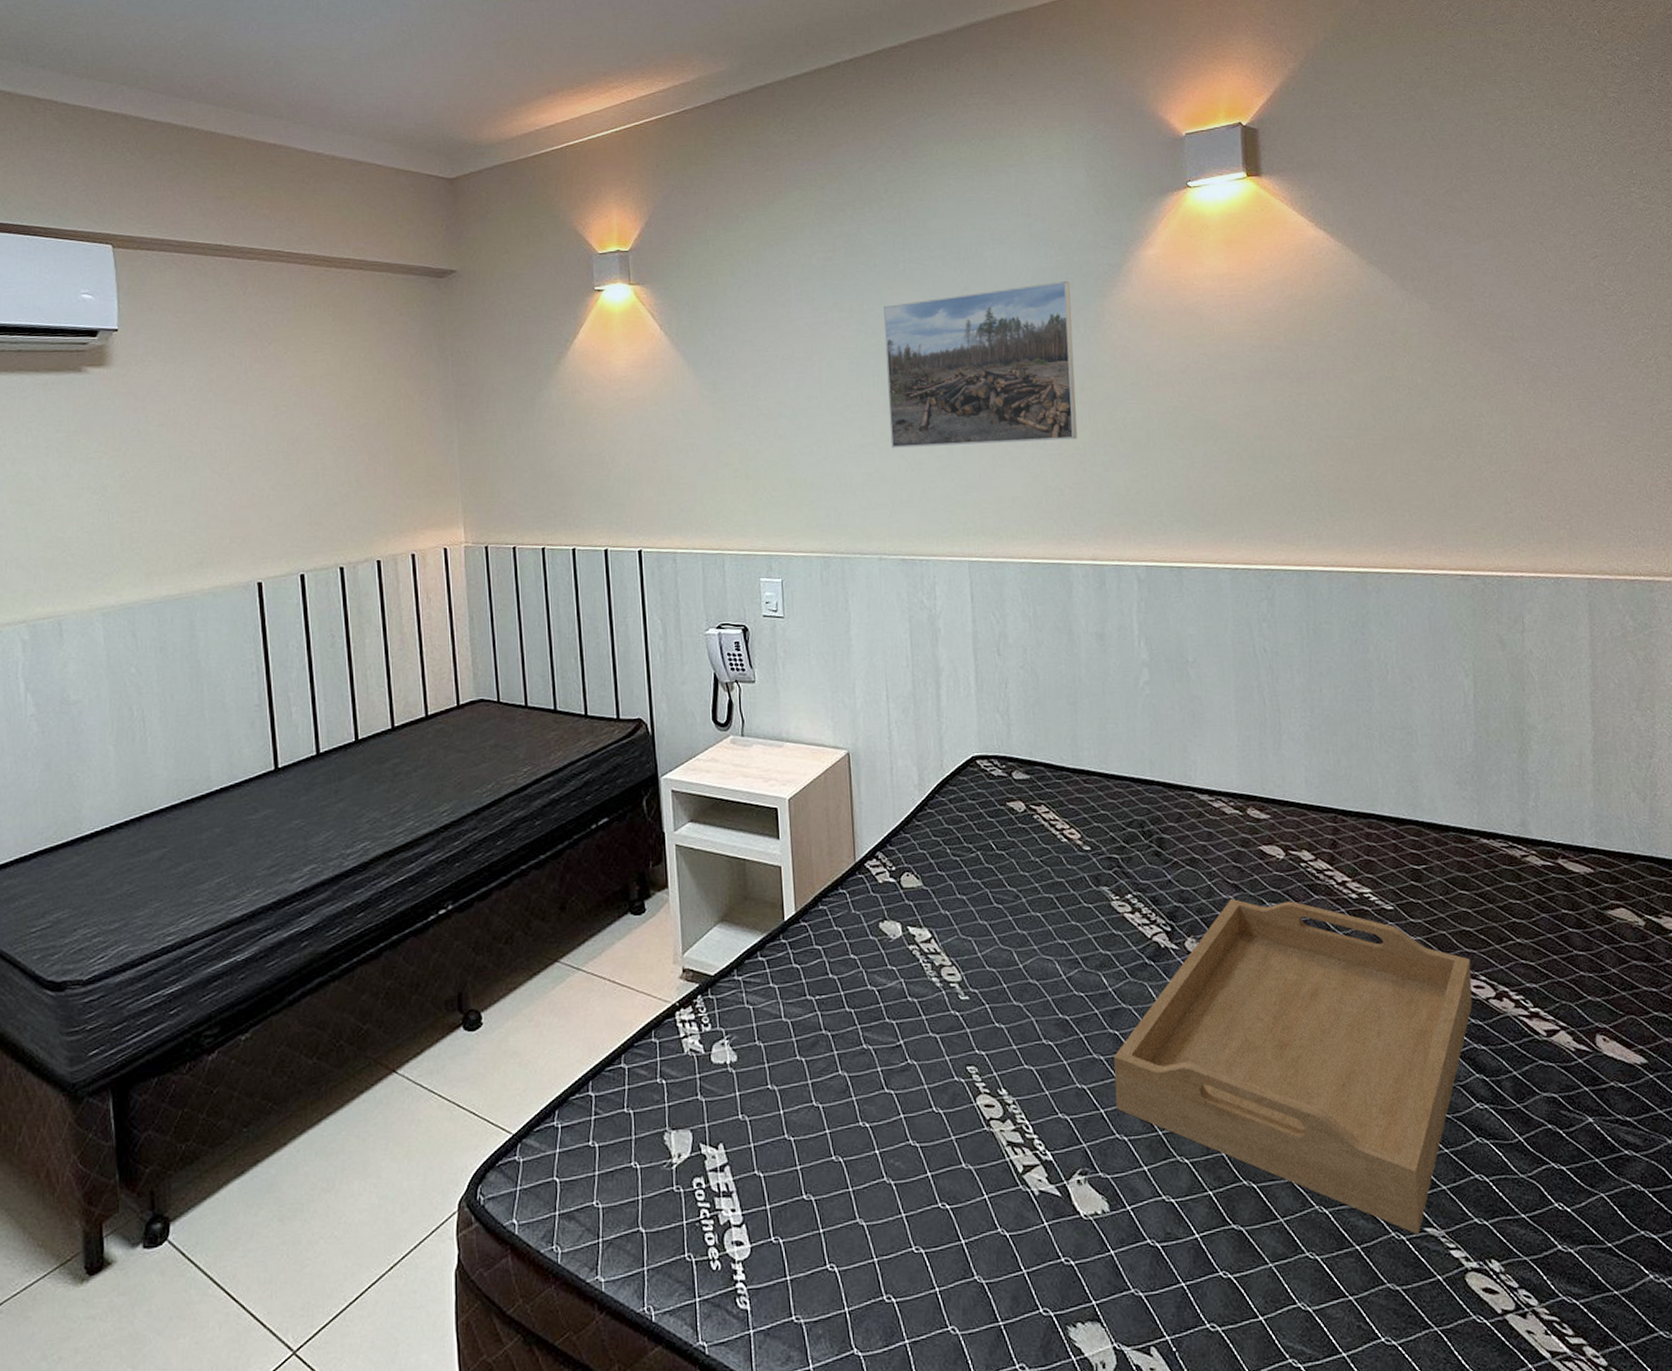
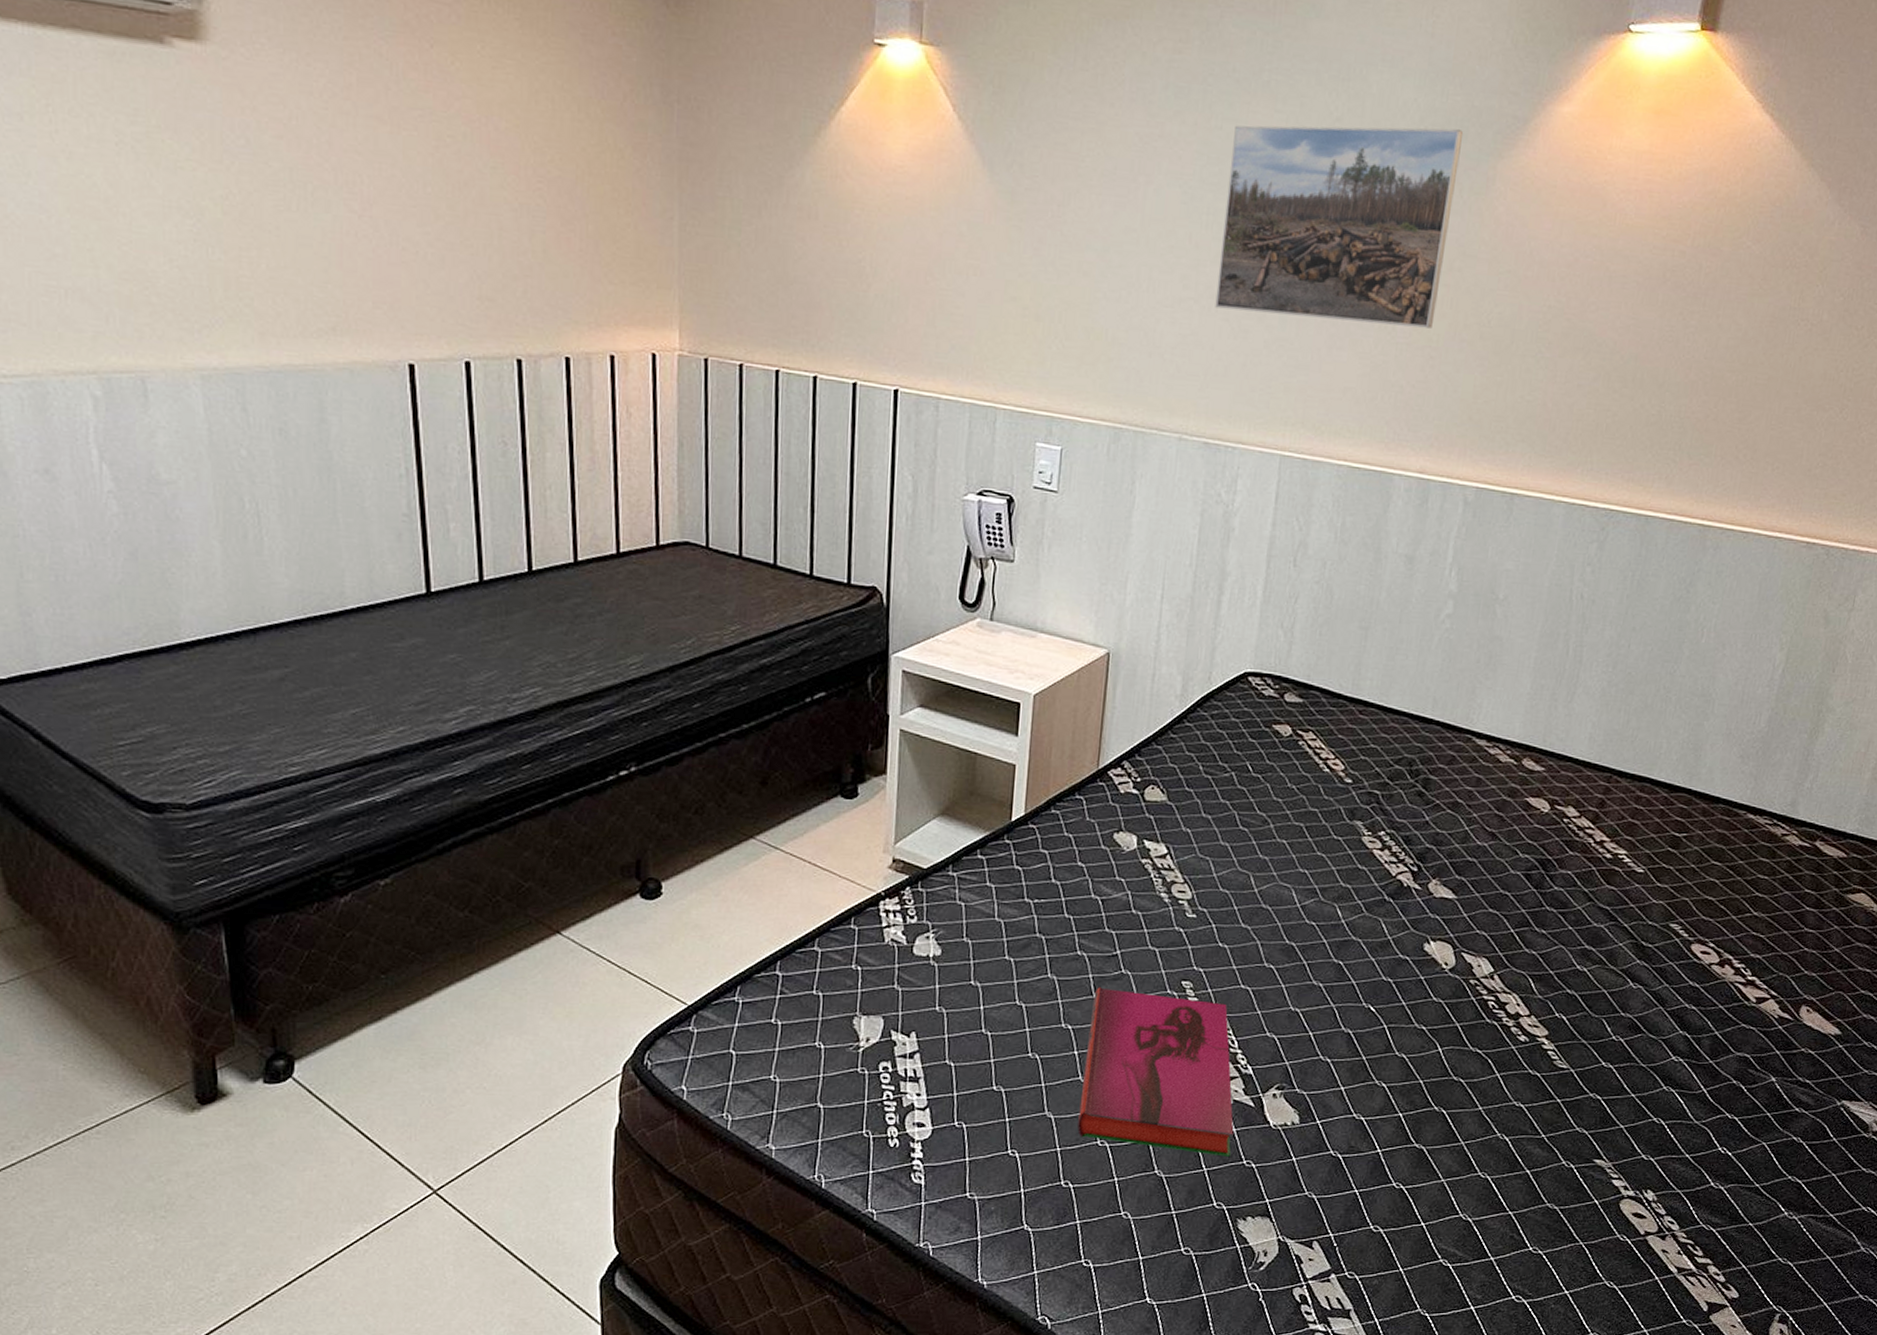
hardback book: none [885,1080,1047,1255] -> present [1077,987,1234,1157]
serving tray: present [1113,899,1473,1235] -> none [1325,847,1705,1165]

